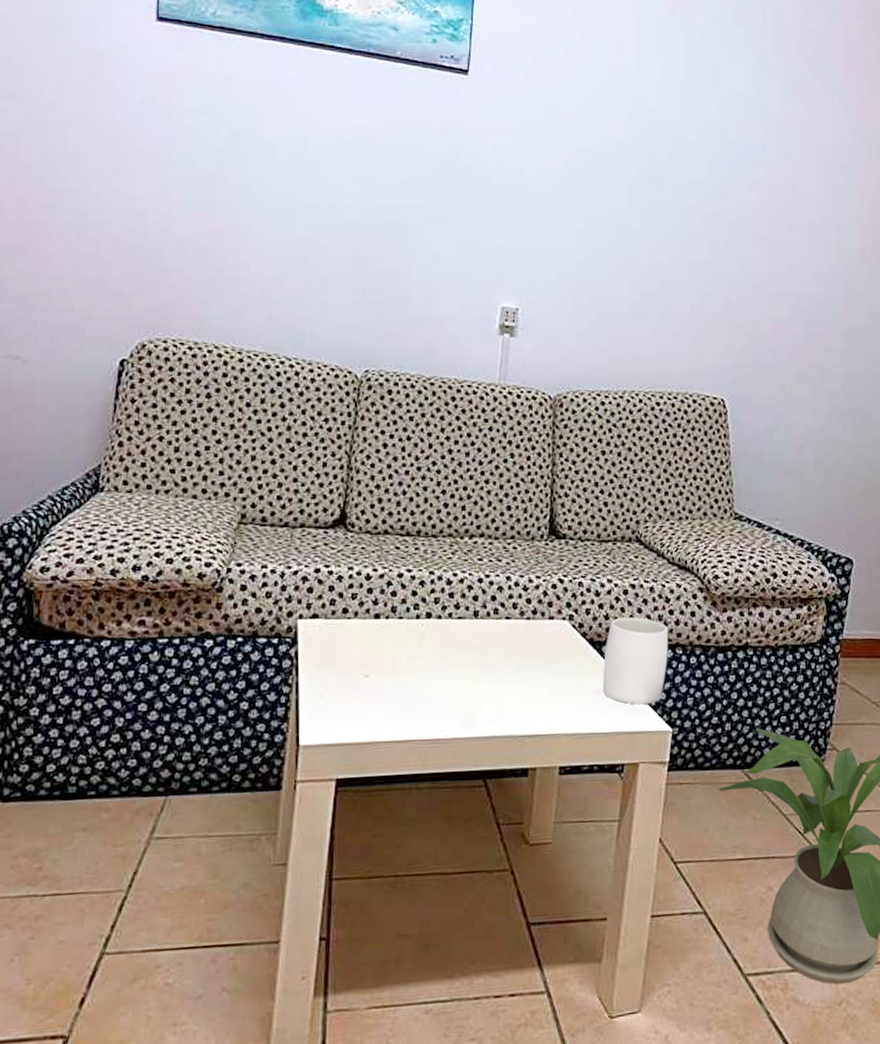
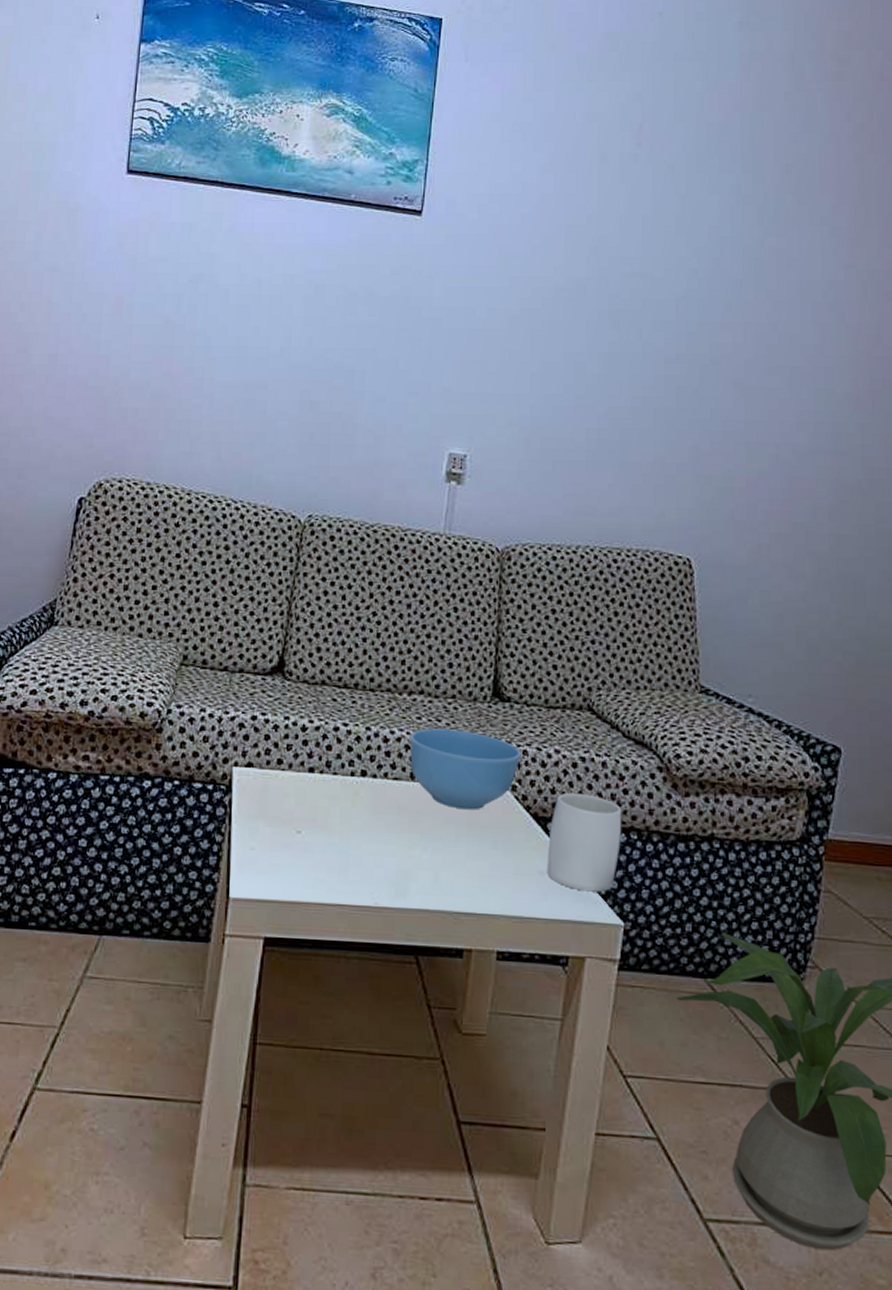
bowl: none [473,567,577,641] -> present [410,728,521,810]

